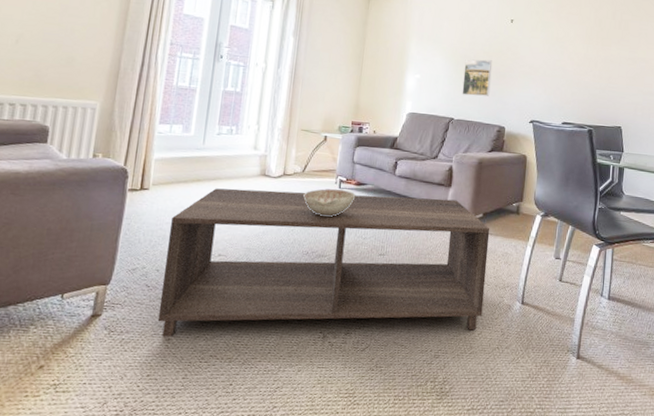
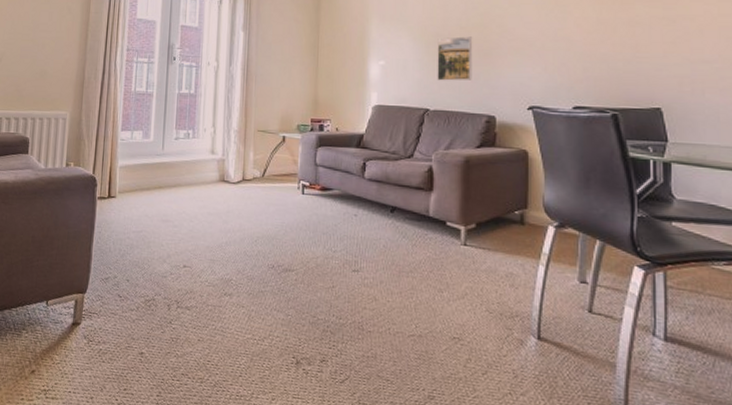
coffee table: present [157,188,490,337] -> none [130,195,487,369]
decorative bowl: present [303,188,356,218] -> none [265,194,321,227]

